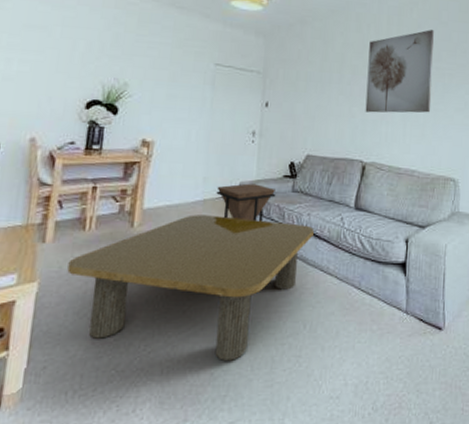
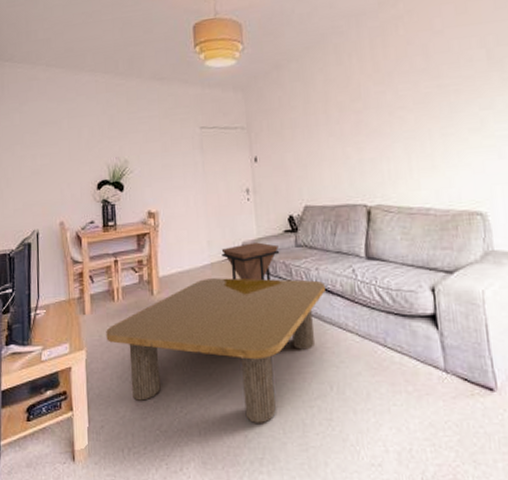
wall art: present [365,30,434,113] -> none [353,43,439,151]

